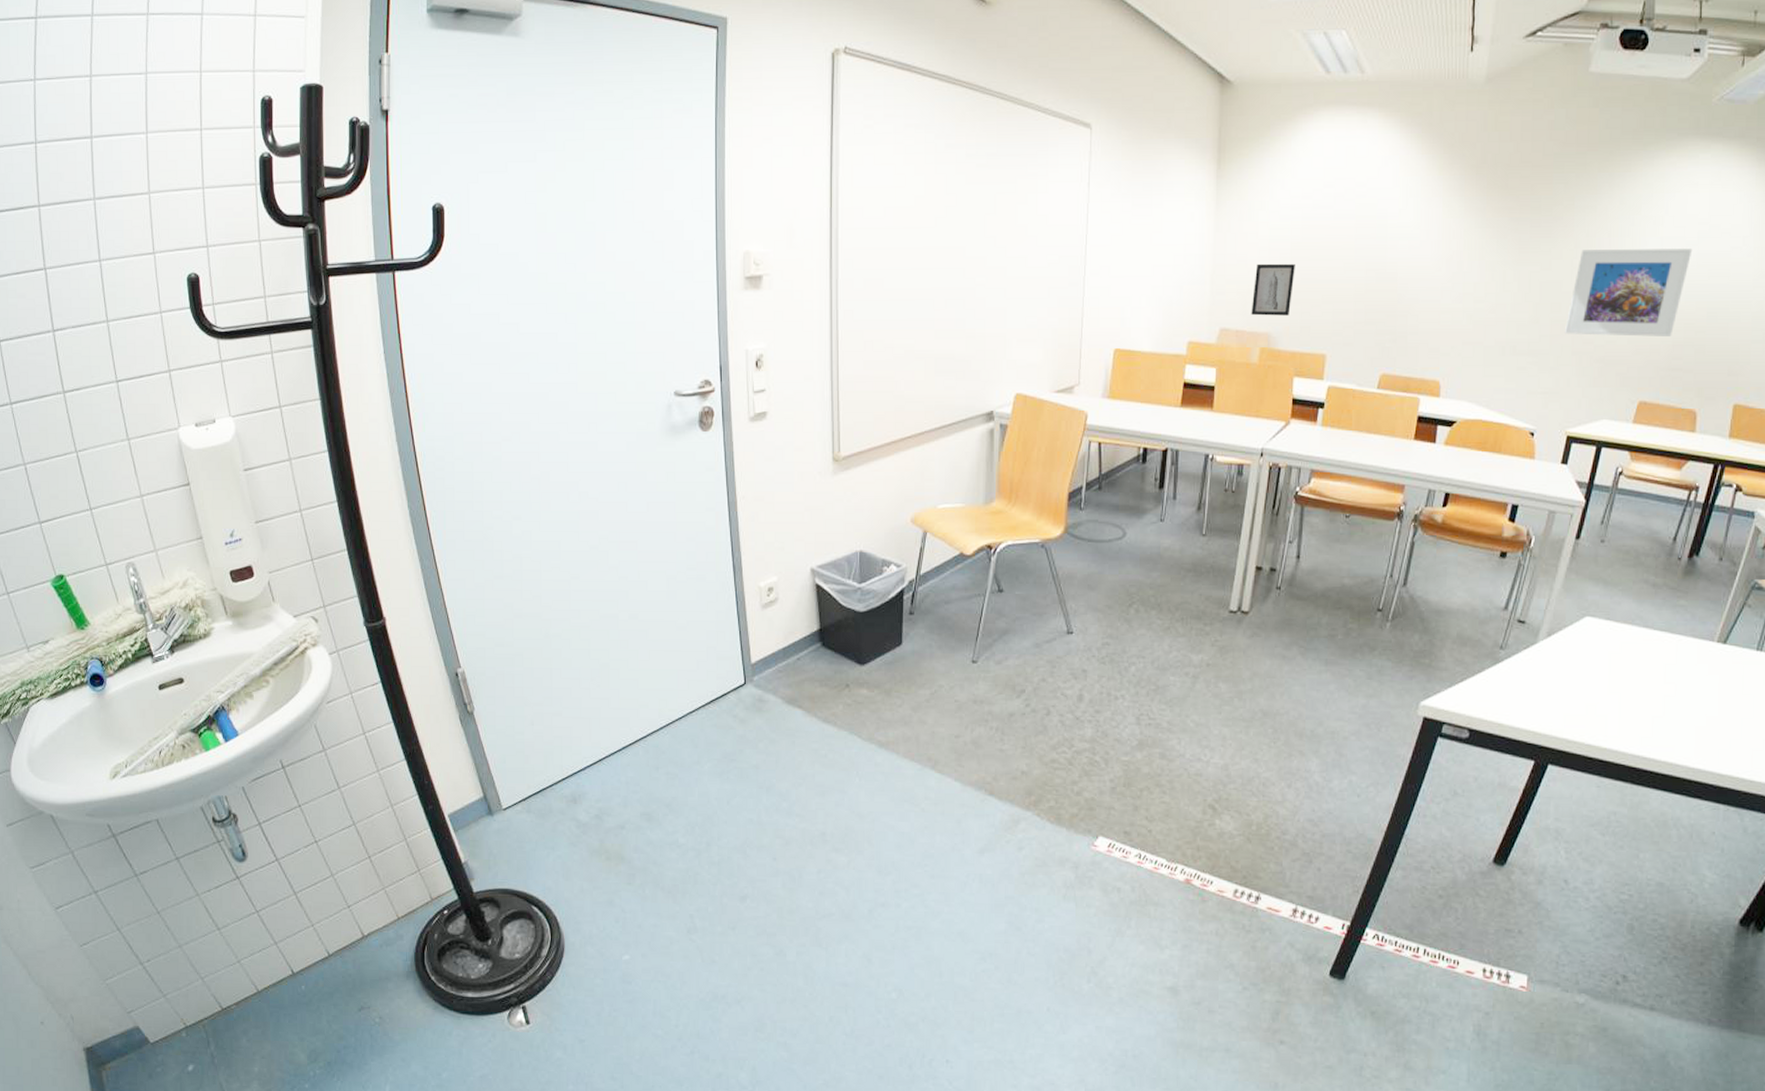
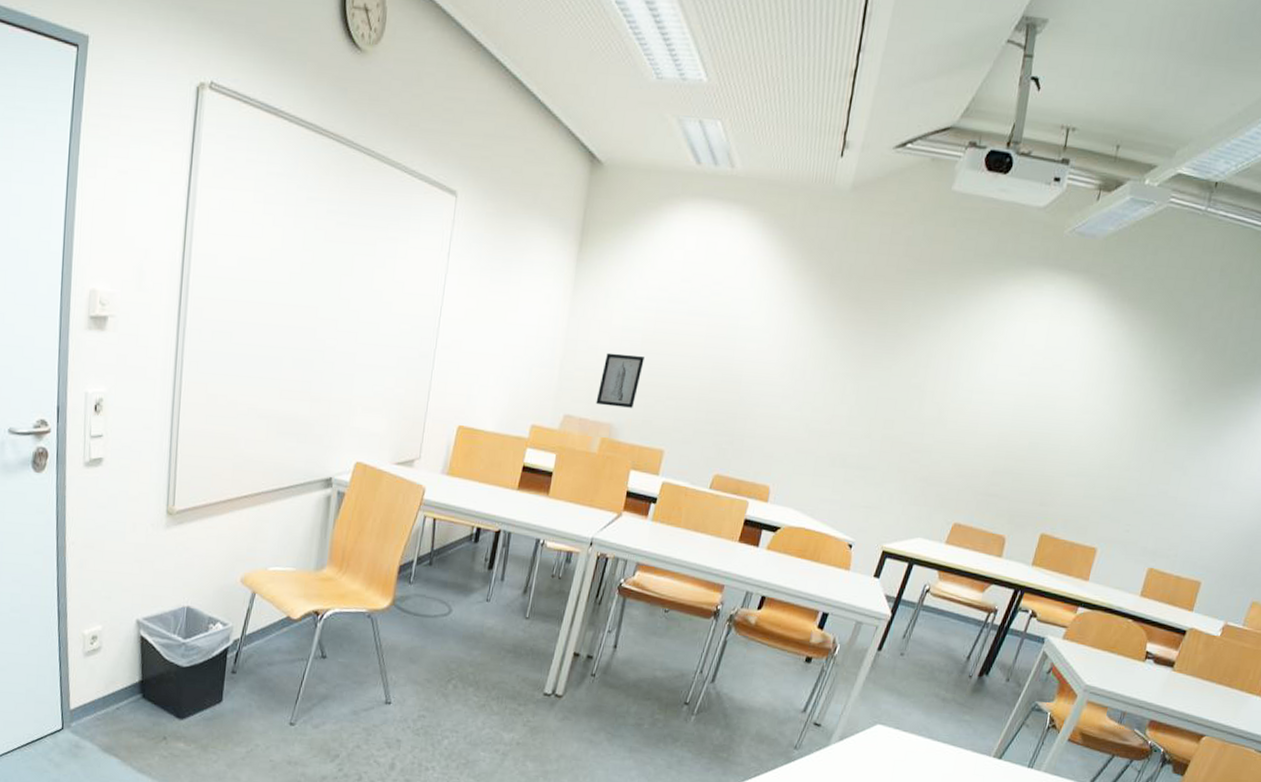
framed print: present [1565,248,1693,337] -> none [894,369,1025,462]

